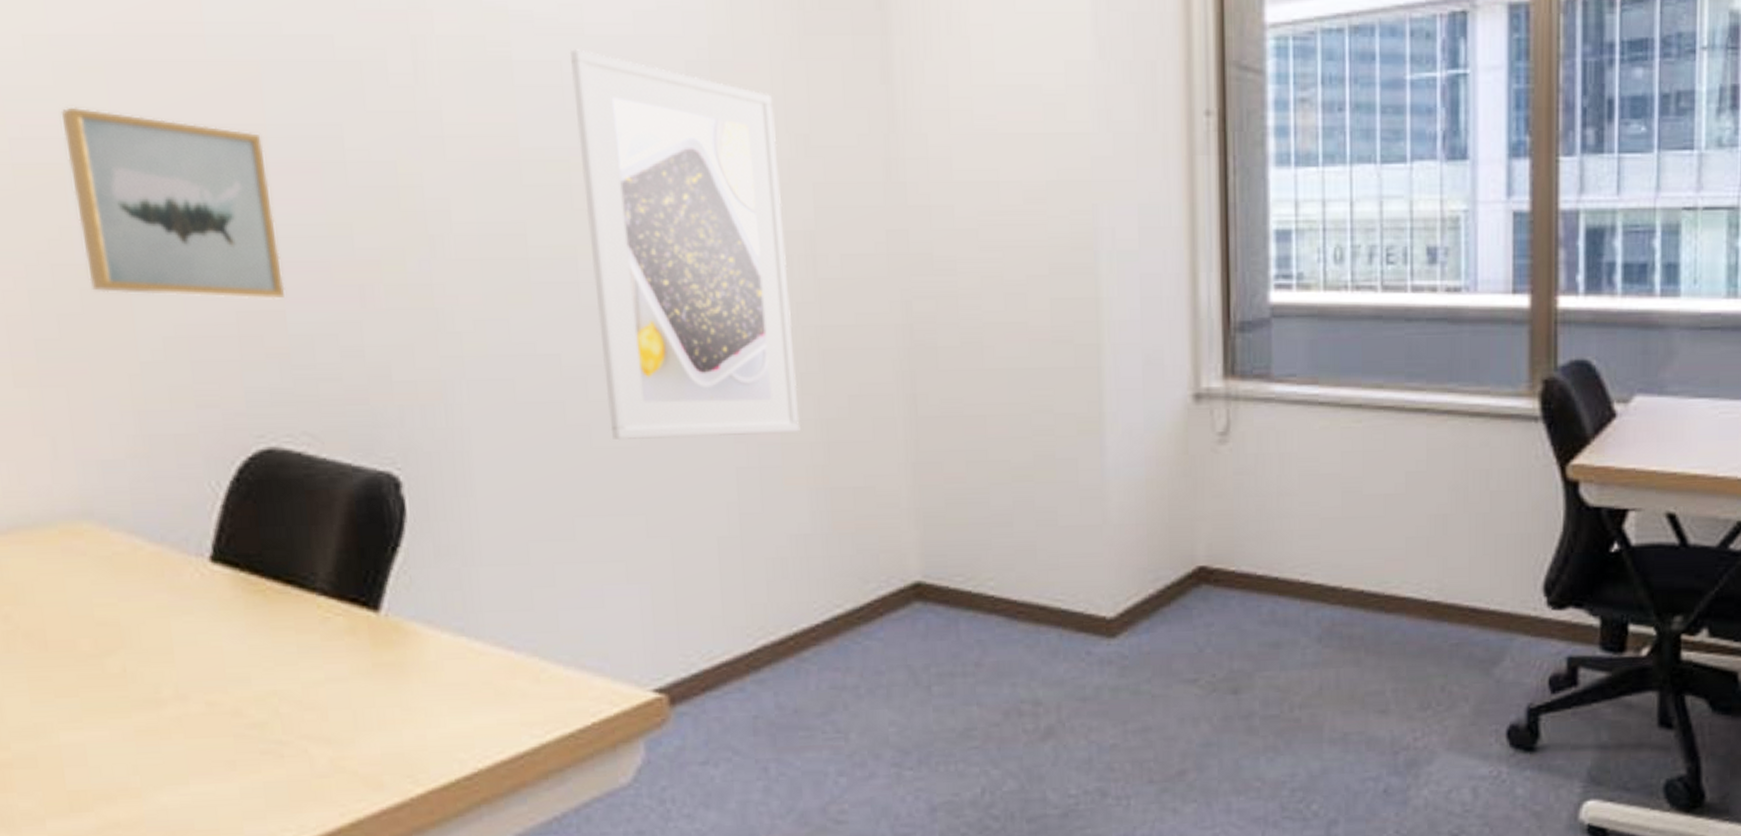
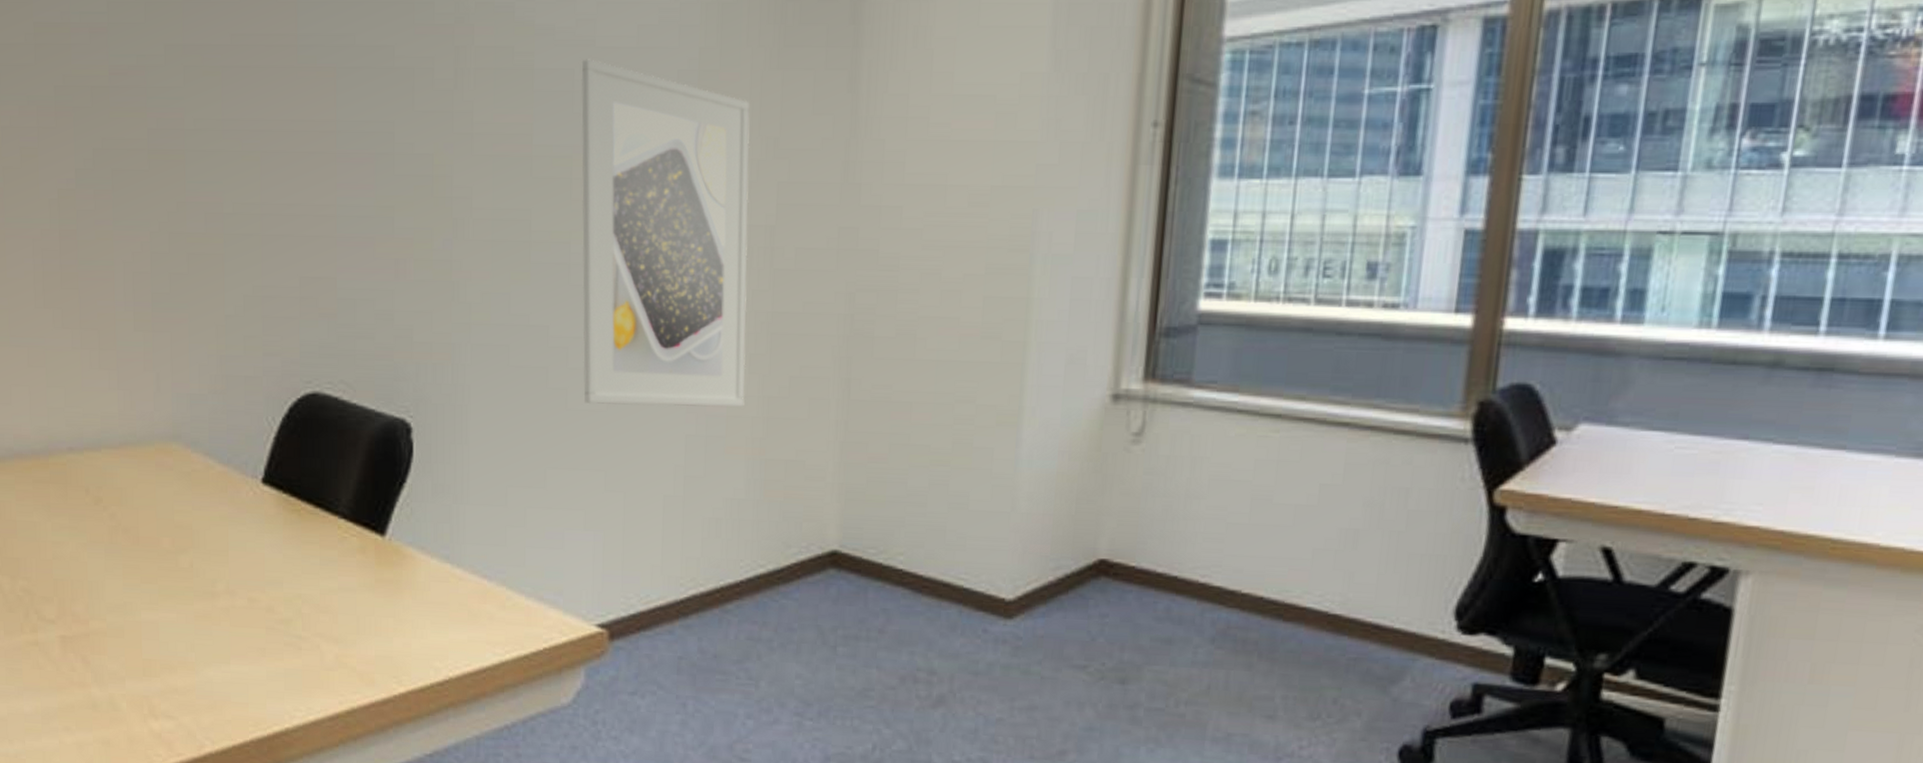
wall art: present [60,107,285,301] -> none [186,104,338,269]

